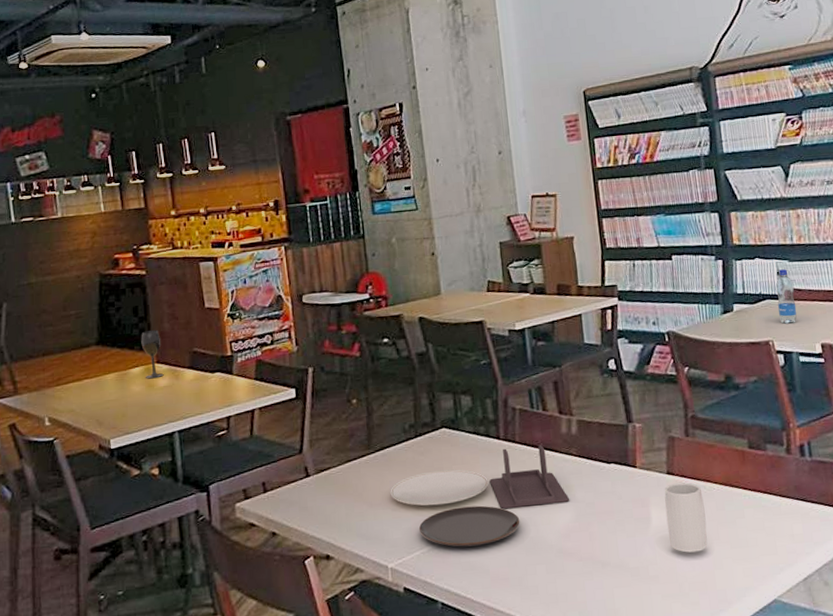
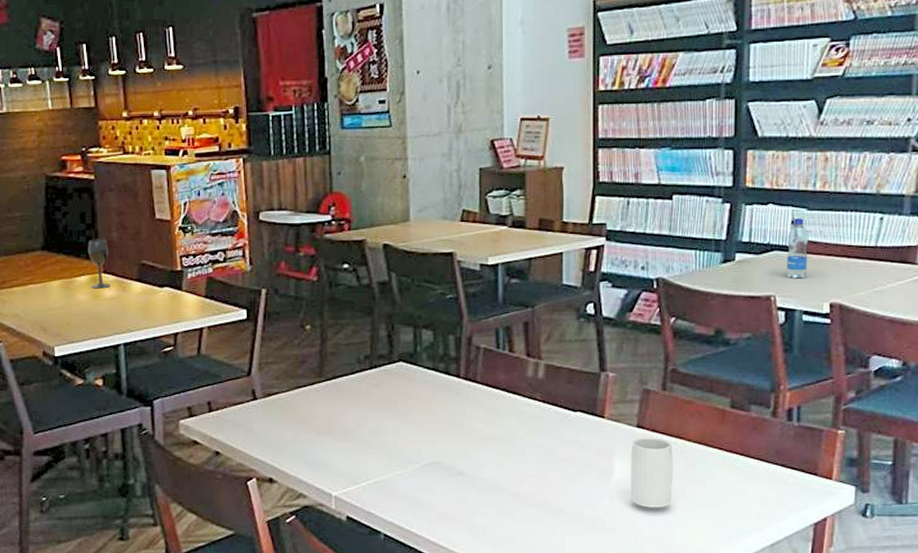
plate: present [390,469,489,506] -> none [339,404,444,439]
plate: present [418,505,520,547] -> none [366,443,473,482]
napkin holder: present [489,444,570,509] -> none [445,386,529,448]

